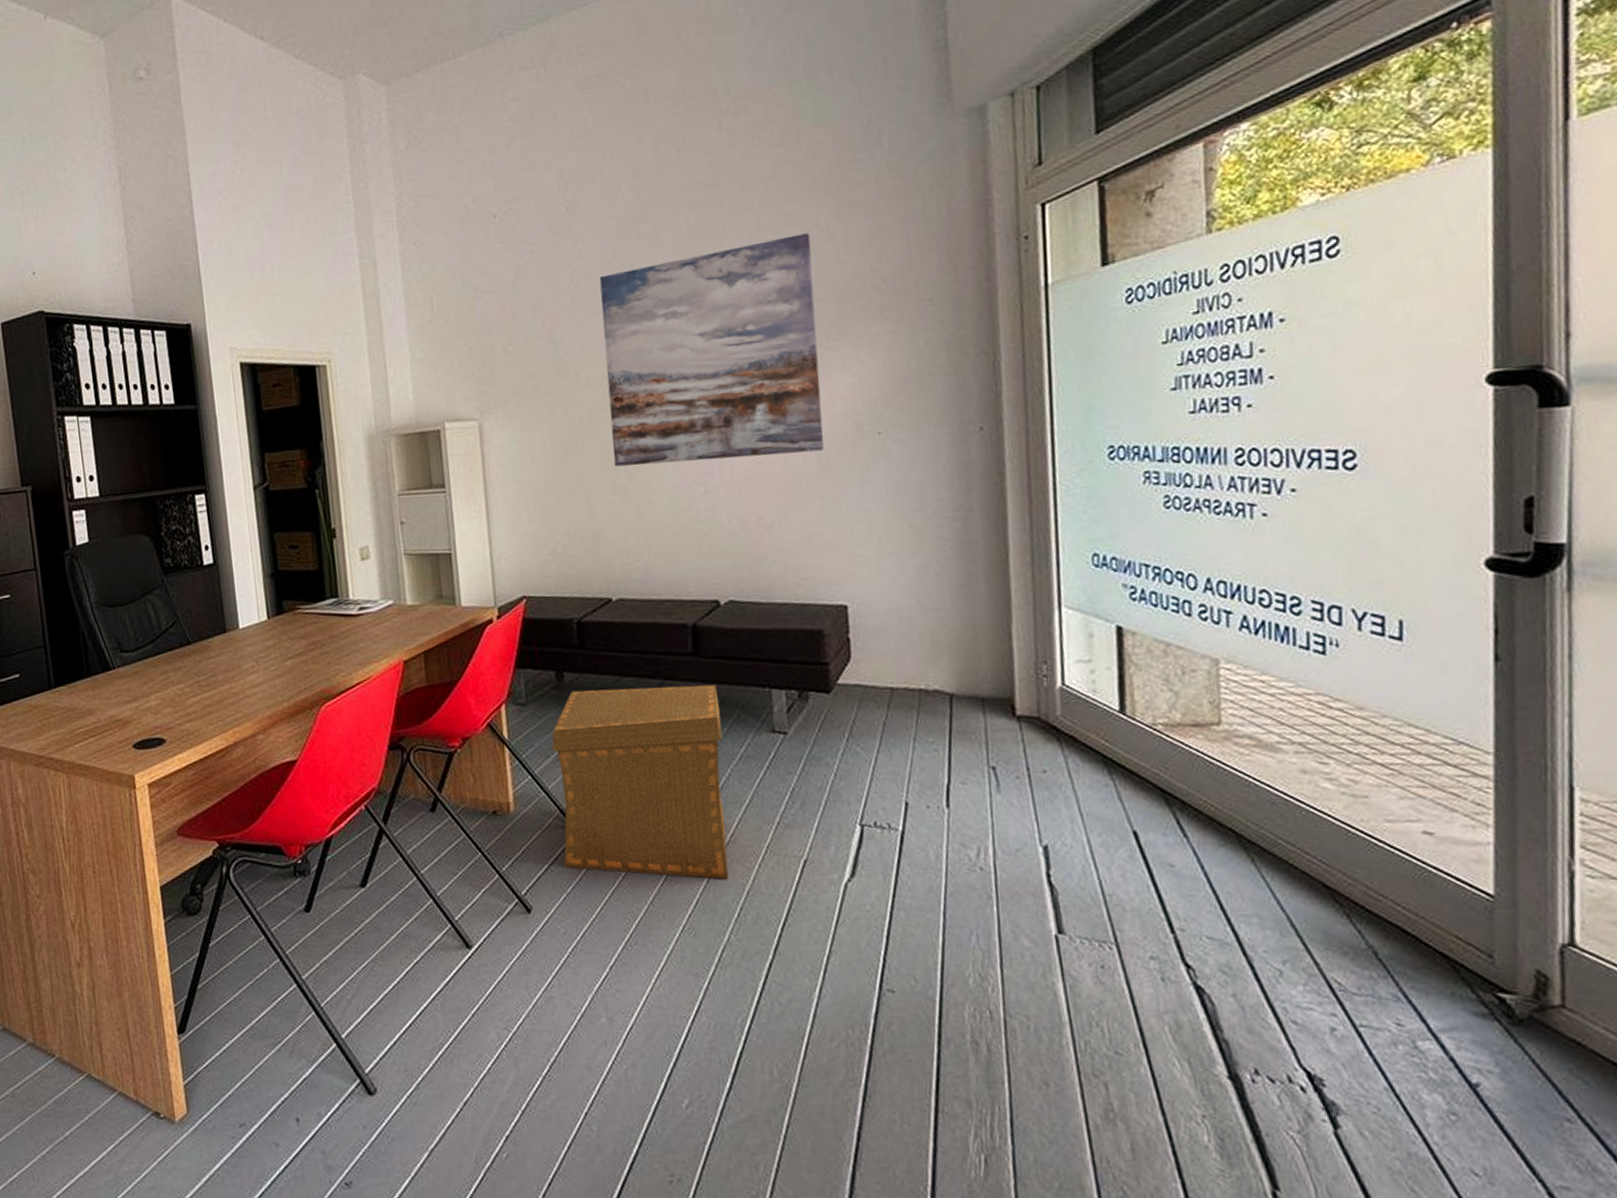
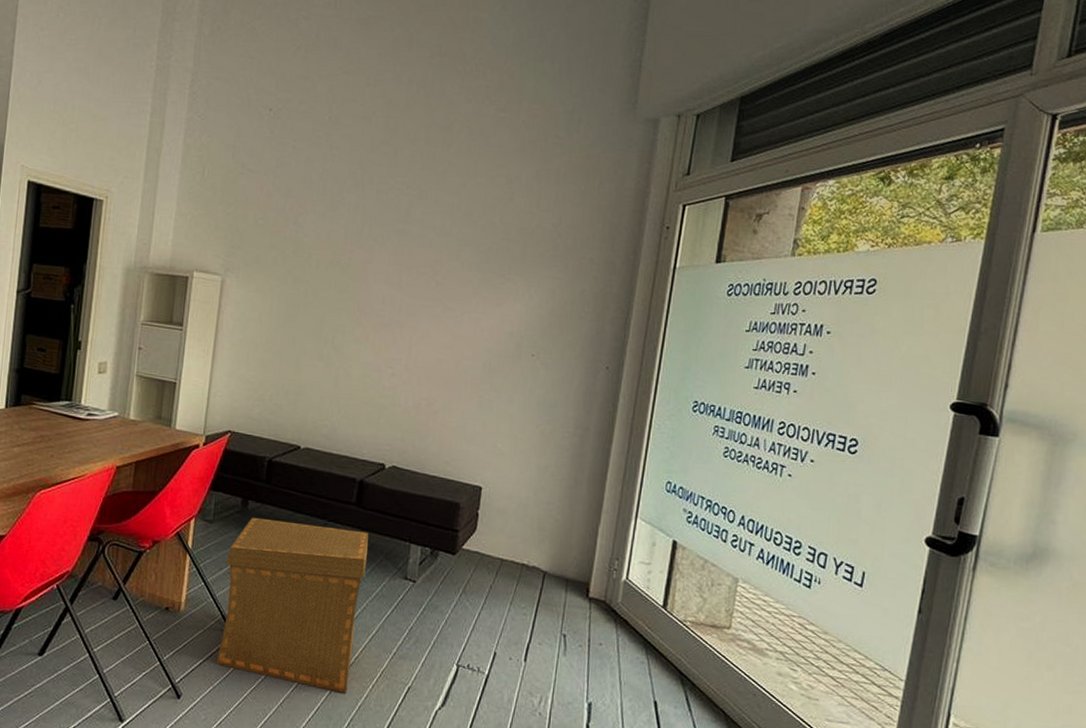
wall art: present [599,233,824,467] -> none [325,180,512,360]

